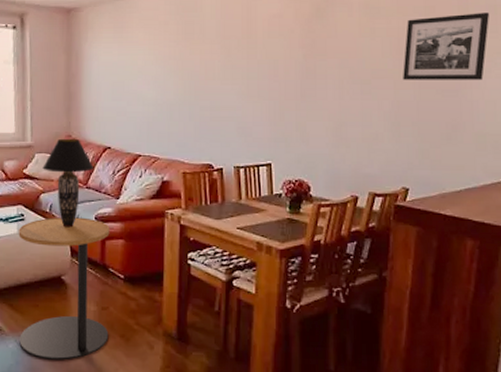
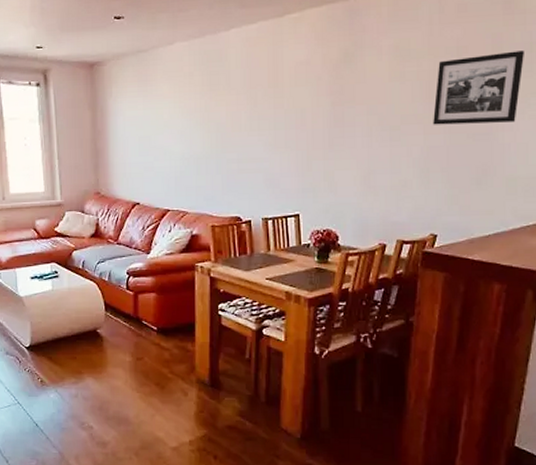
side table: present [18,217,110,361] -> none [53,273,145,408]
table lamp: present [42,138,95,228] -> none [73,195,124,283]

